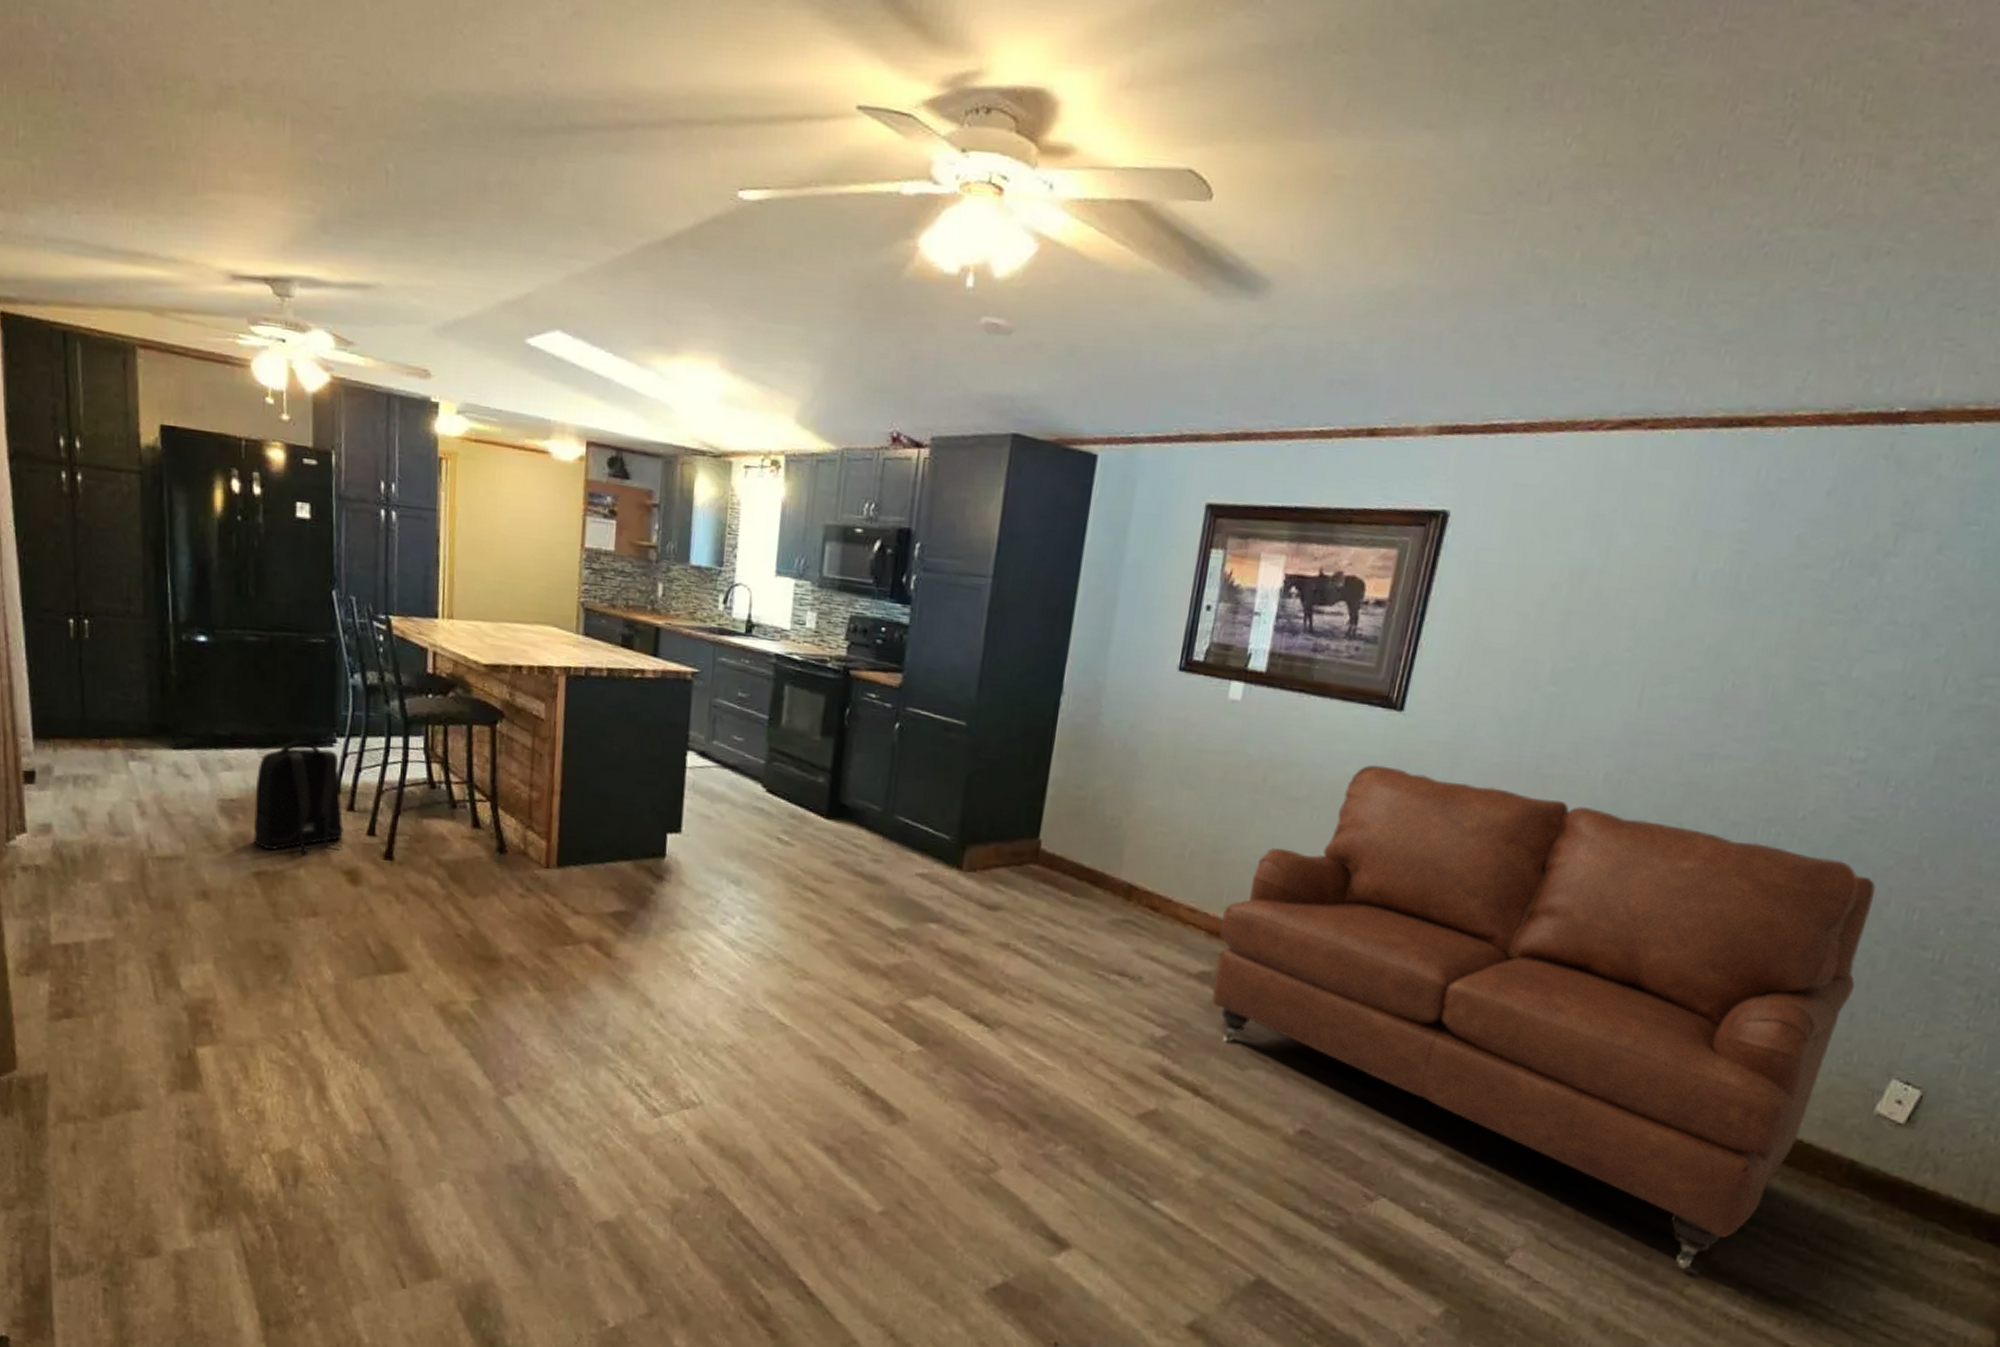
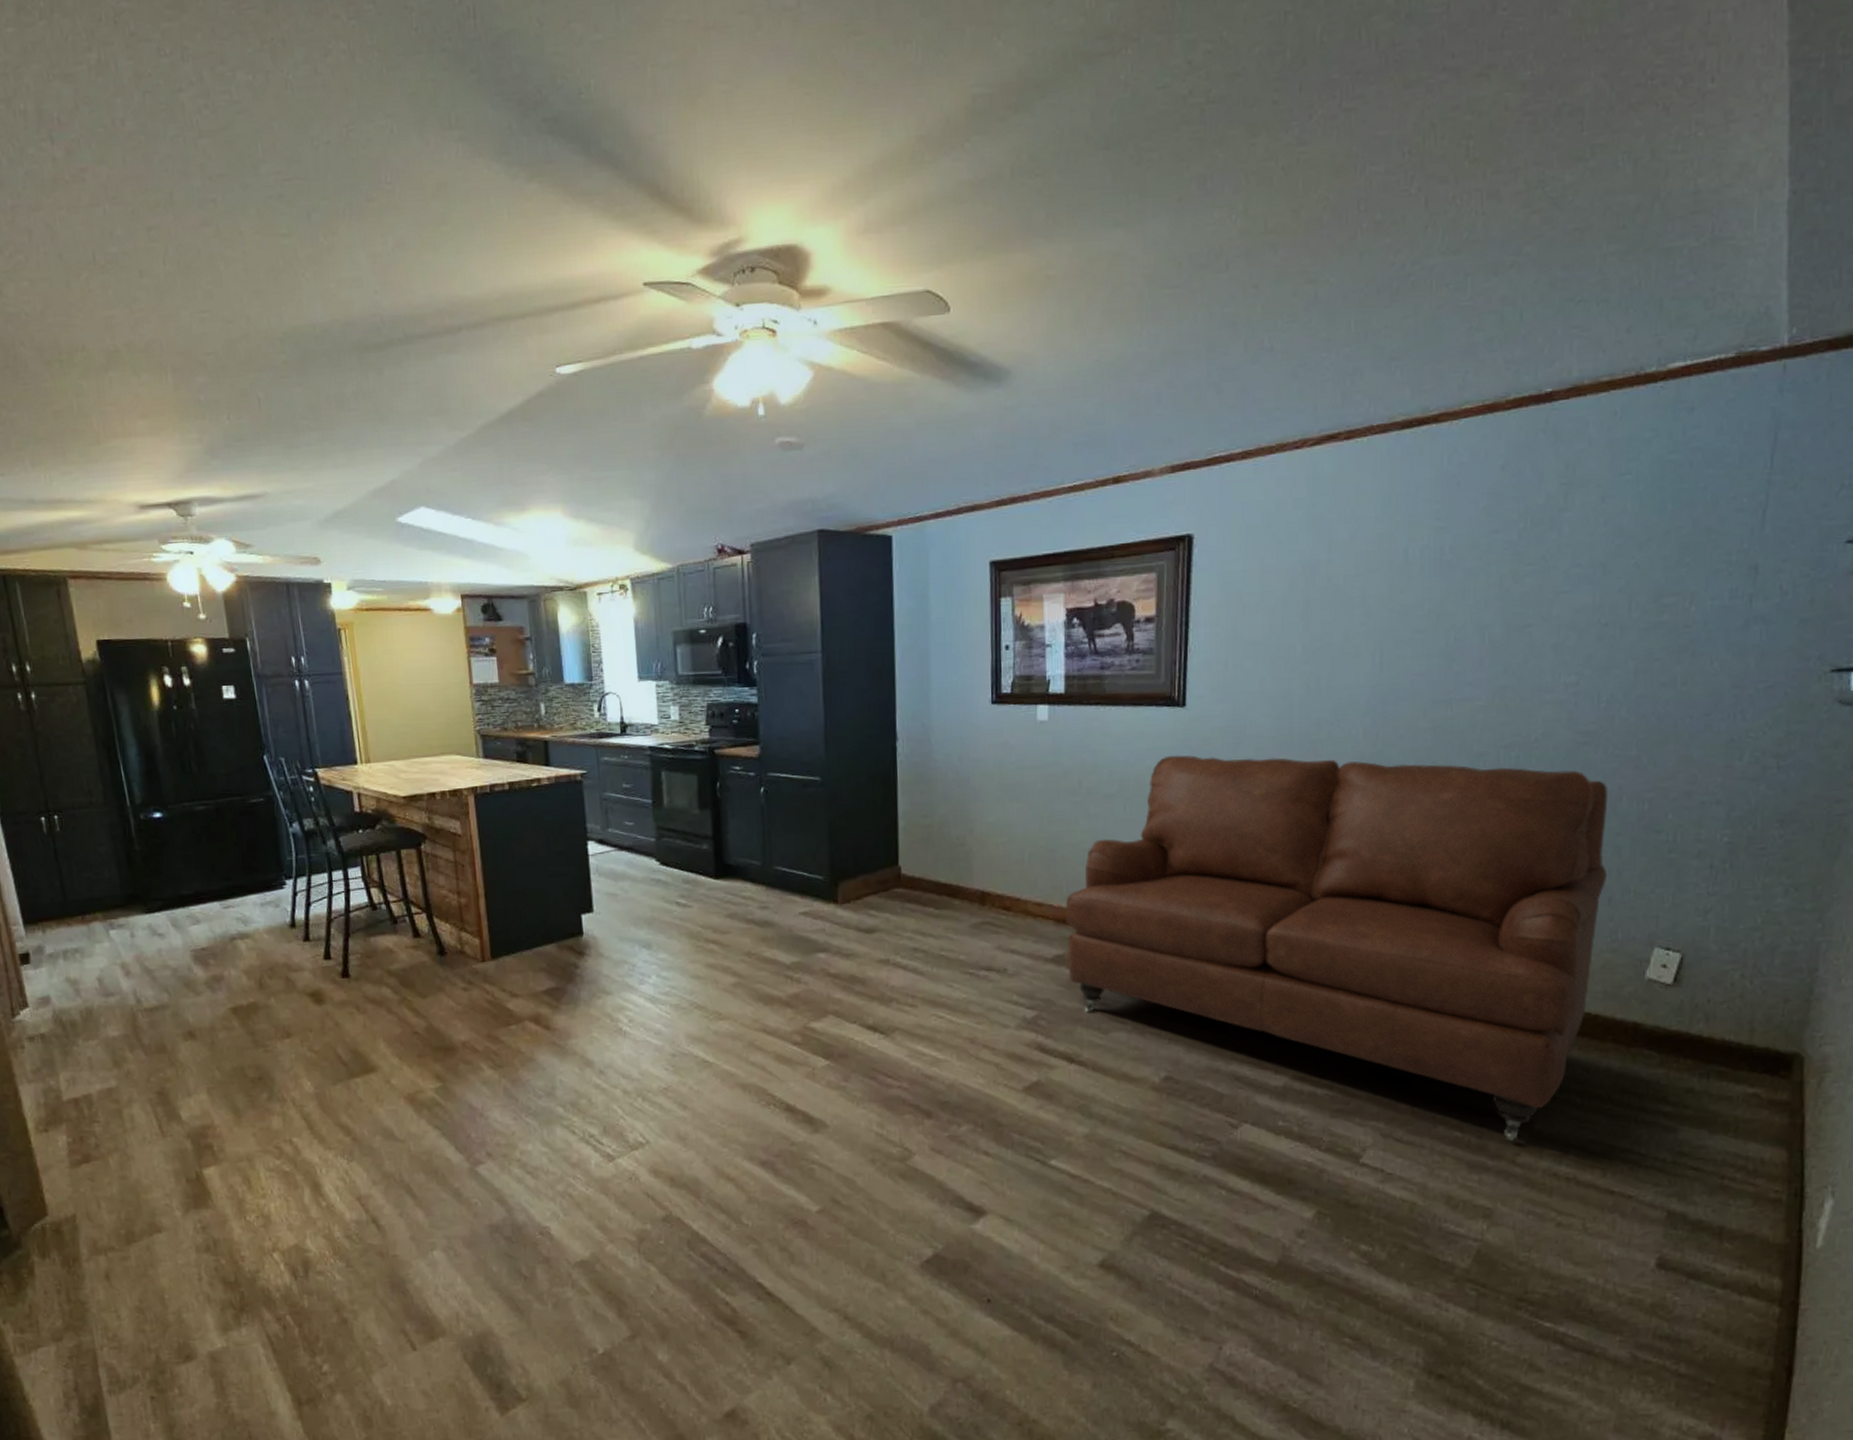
backpack: present [253,740,344,854] -> none [221,888,304,987]

